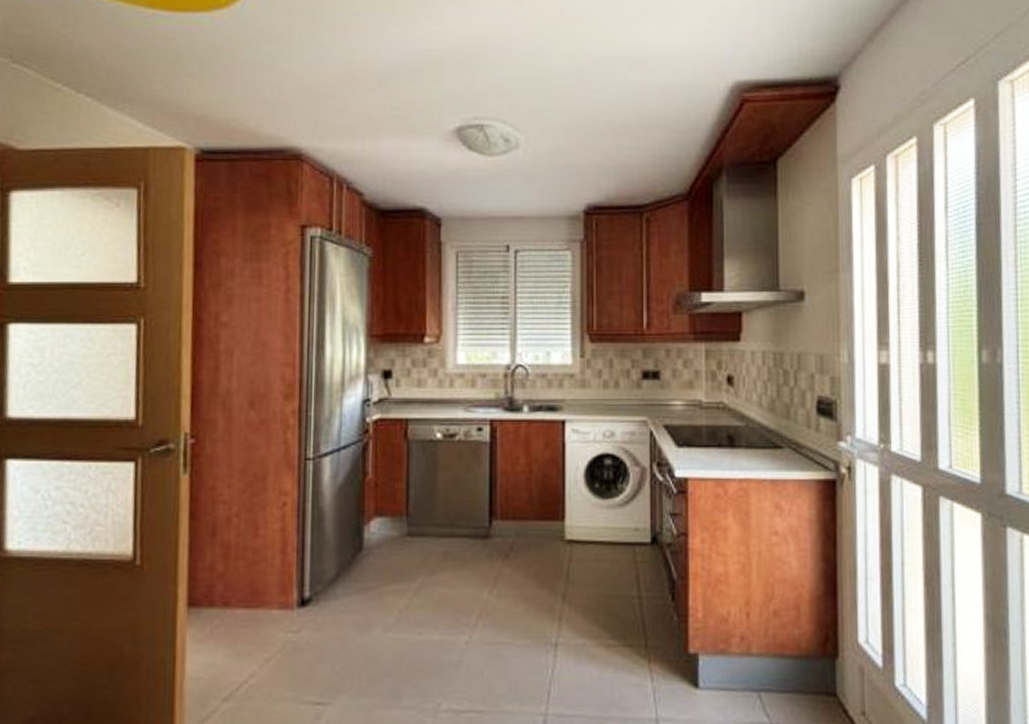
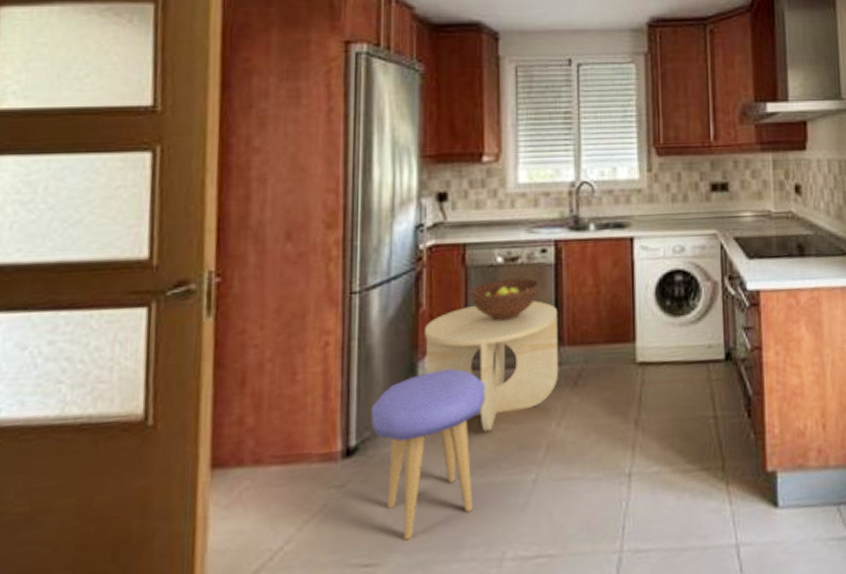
stool: none [322,534,425,685] -> present [371,369,486,541]
side table: none [369,476,492,593] -> present [423,301,559,431]
fruit bowl: none [410,453,476,493] -> present [469,277,540,322]

